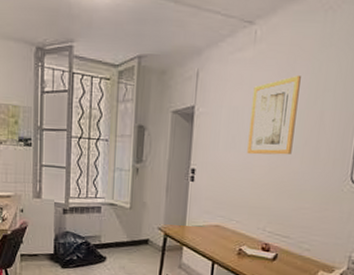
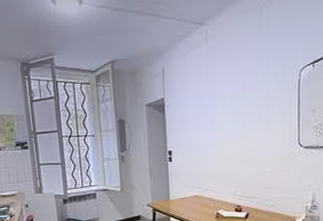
wall art: present [247,74,301,155] -> none [211,63,249,133]

